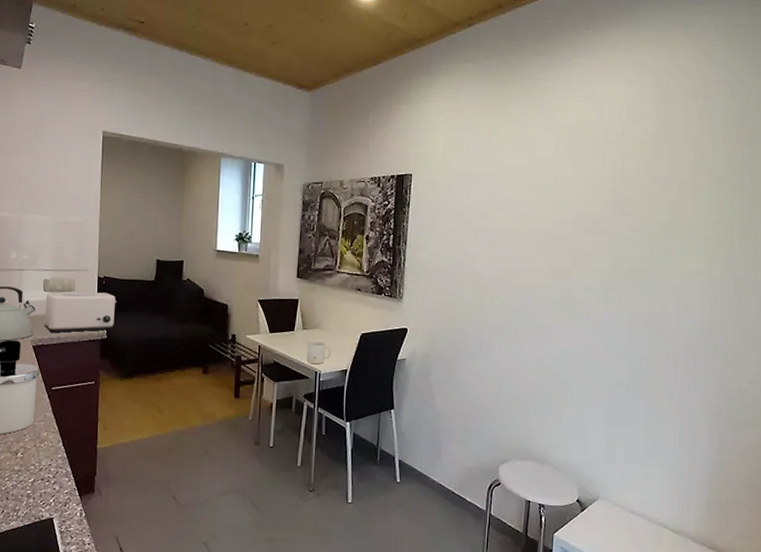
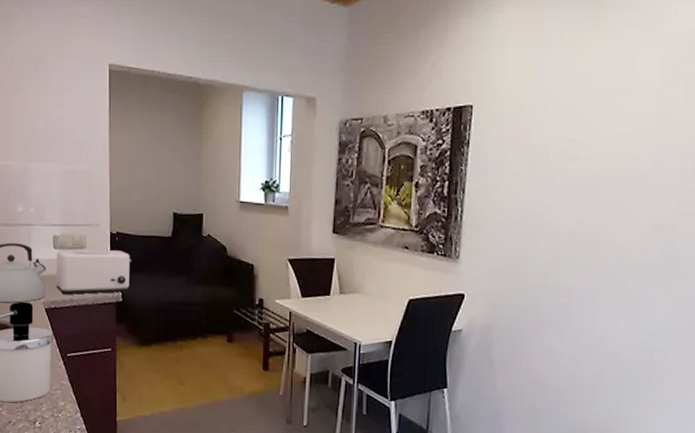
mug: present [306,341,332,365] -> none [343,308,374,335]

